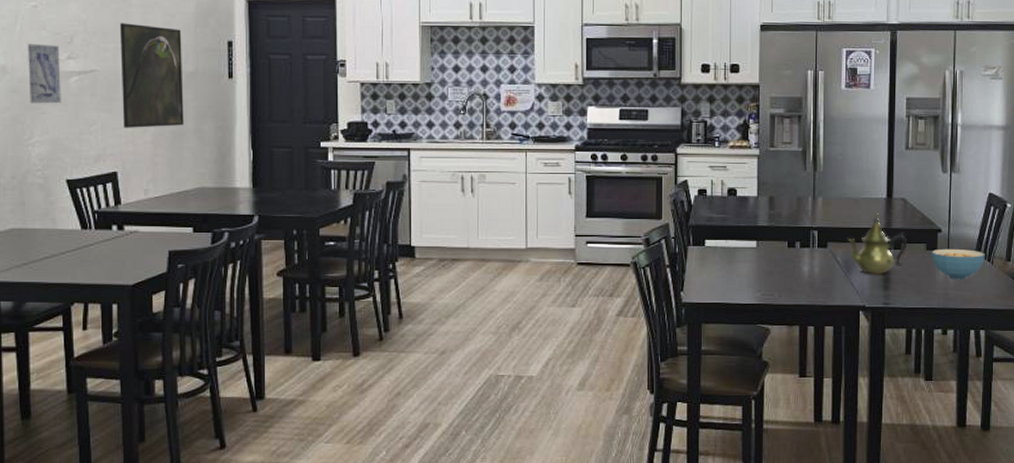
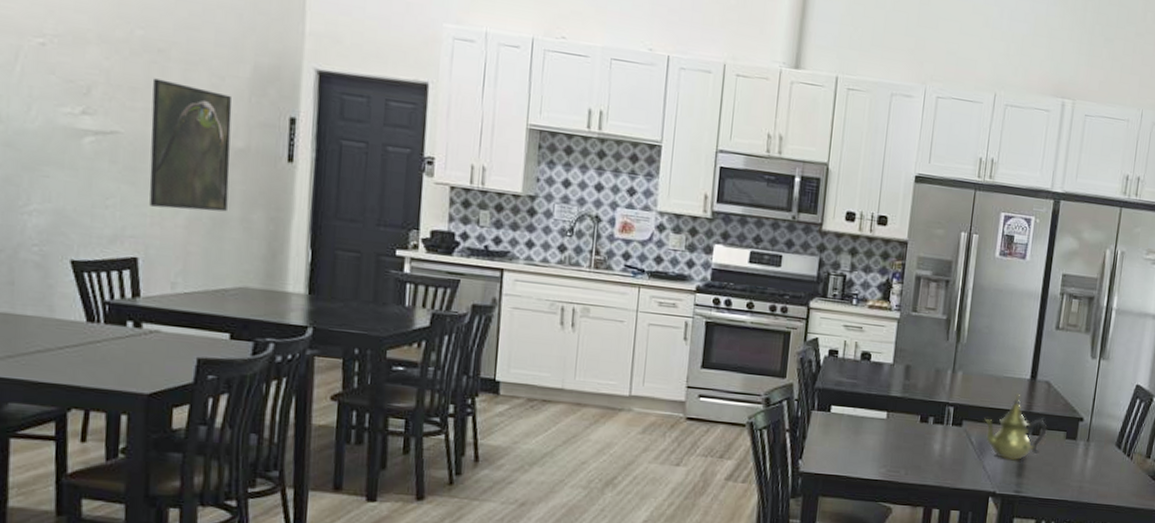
wall art: present [28,43,61,104] -> none [28,89,72,168]
cereal bowl: present [931,248,985,280] -> none [1070,439,1125,474]

